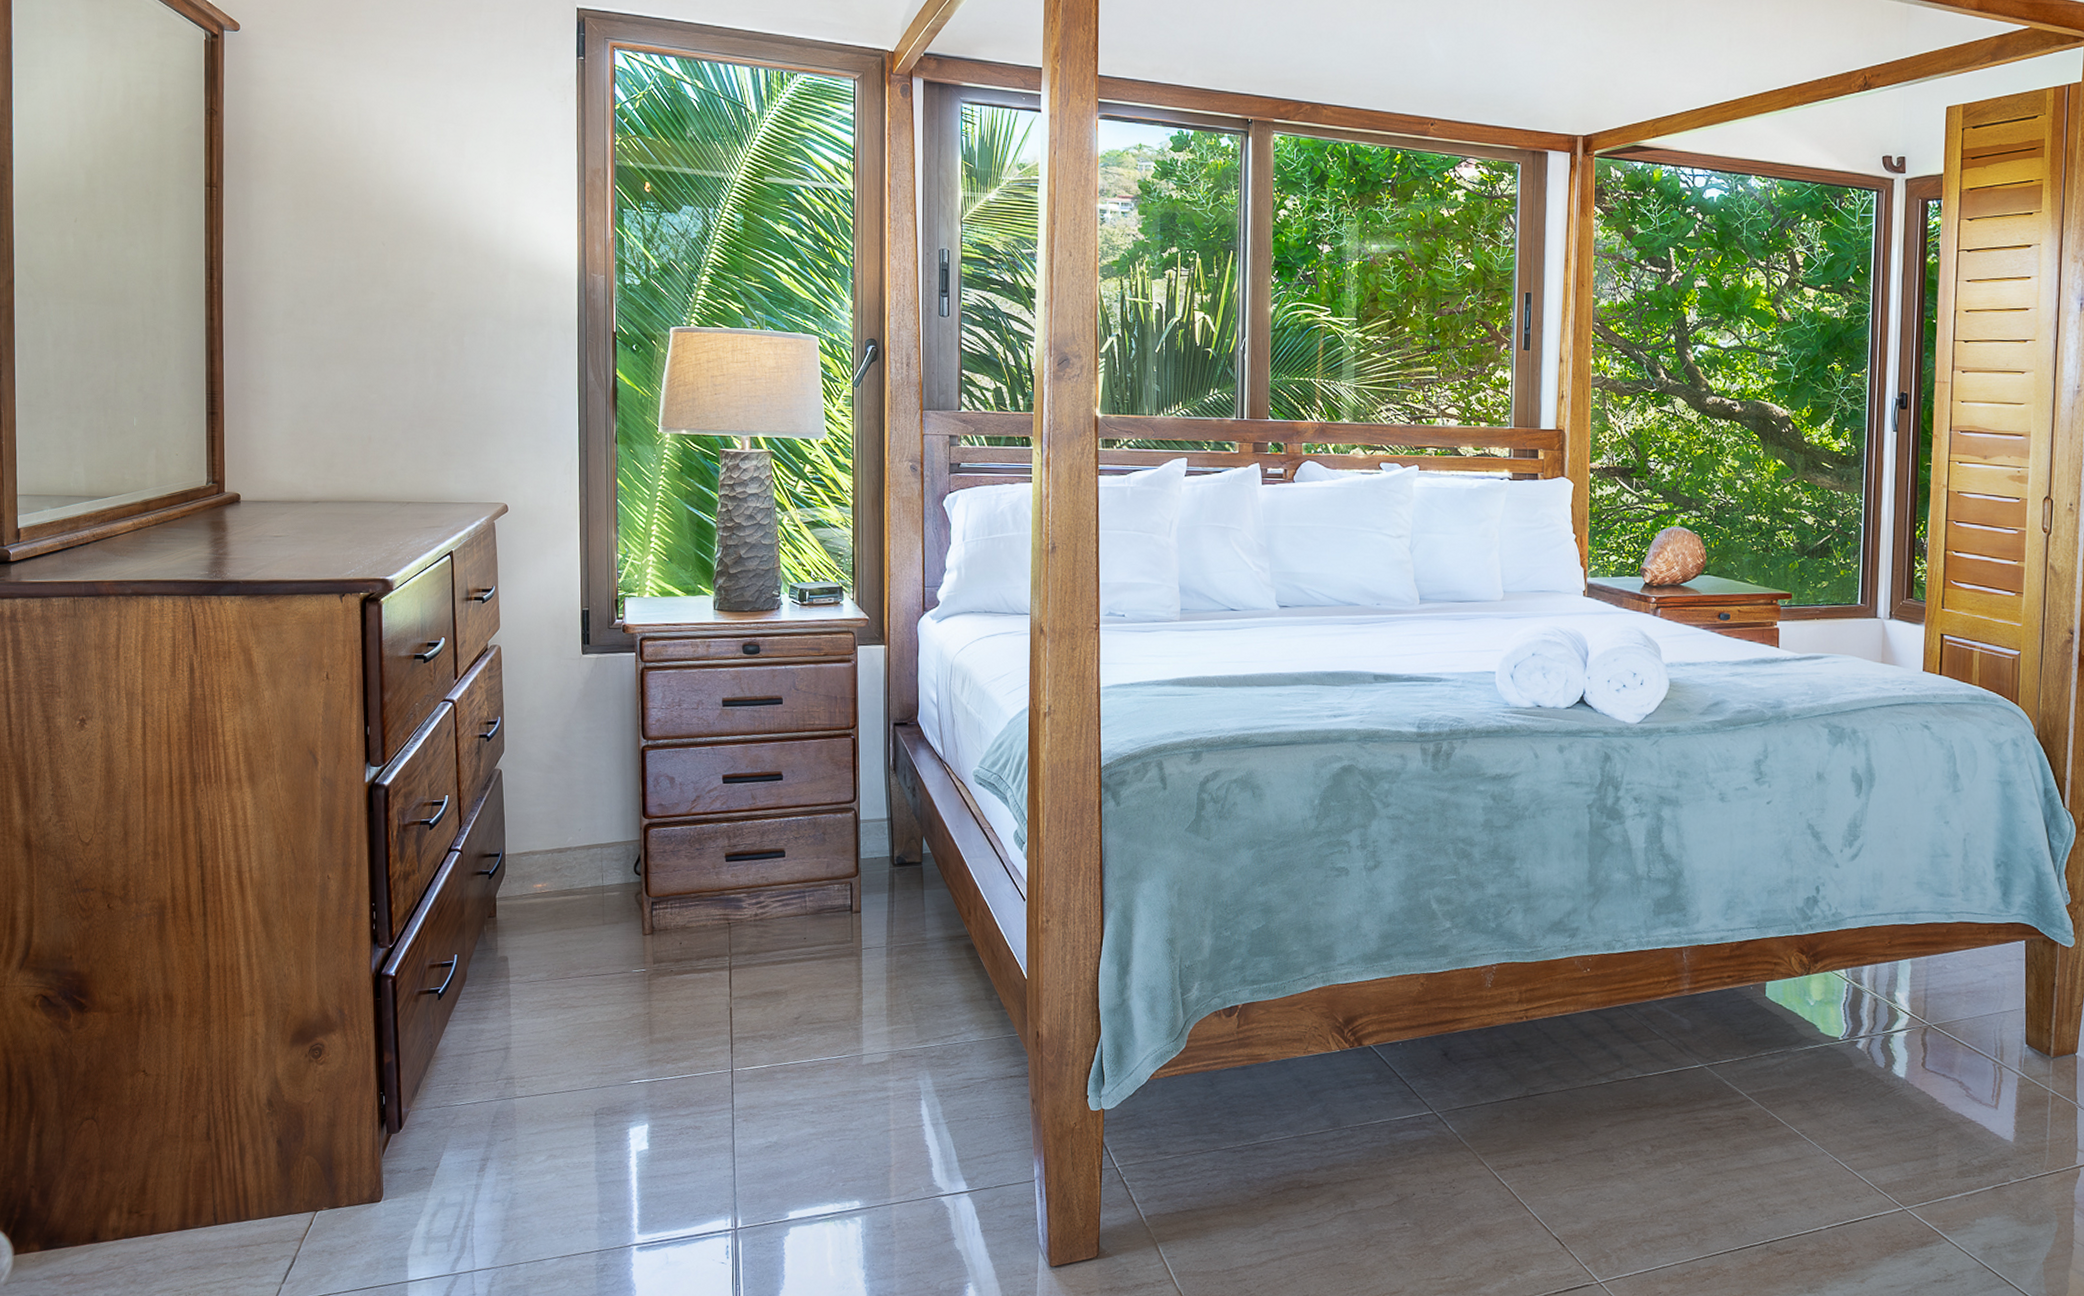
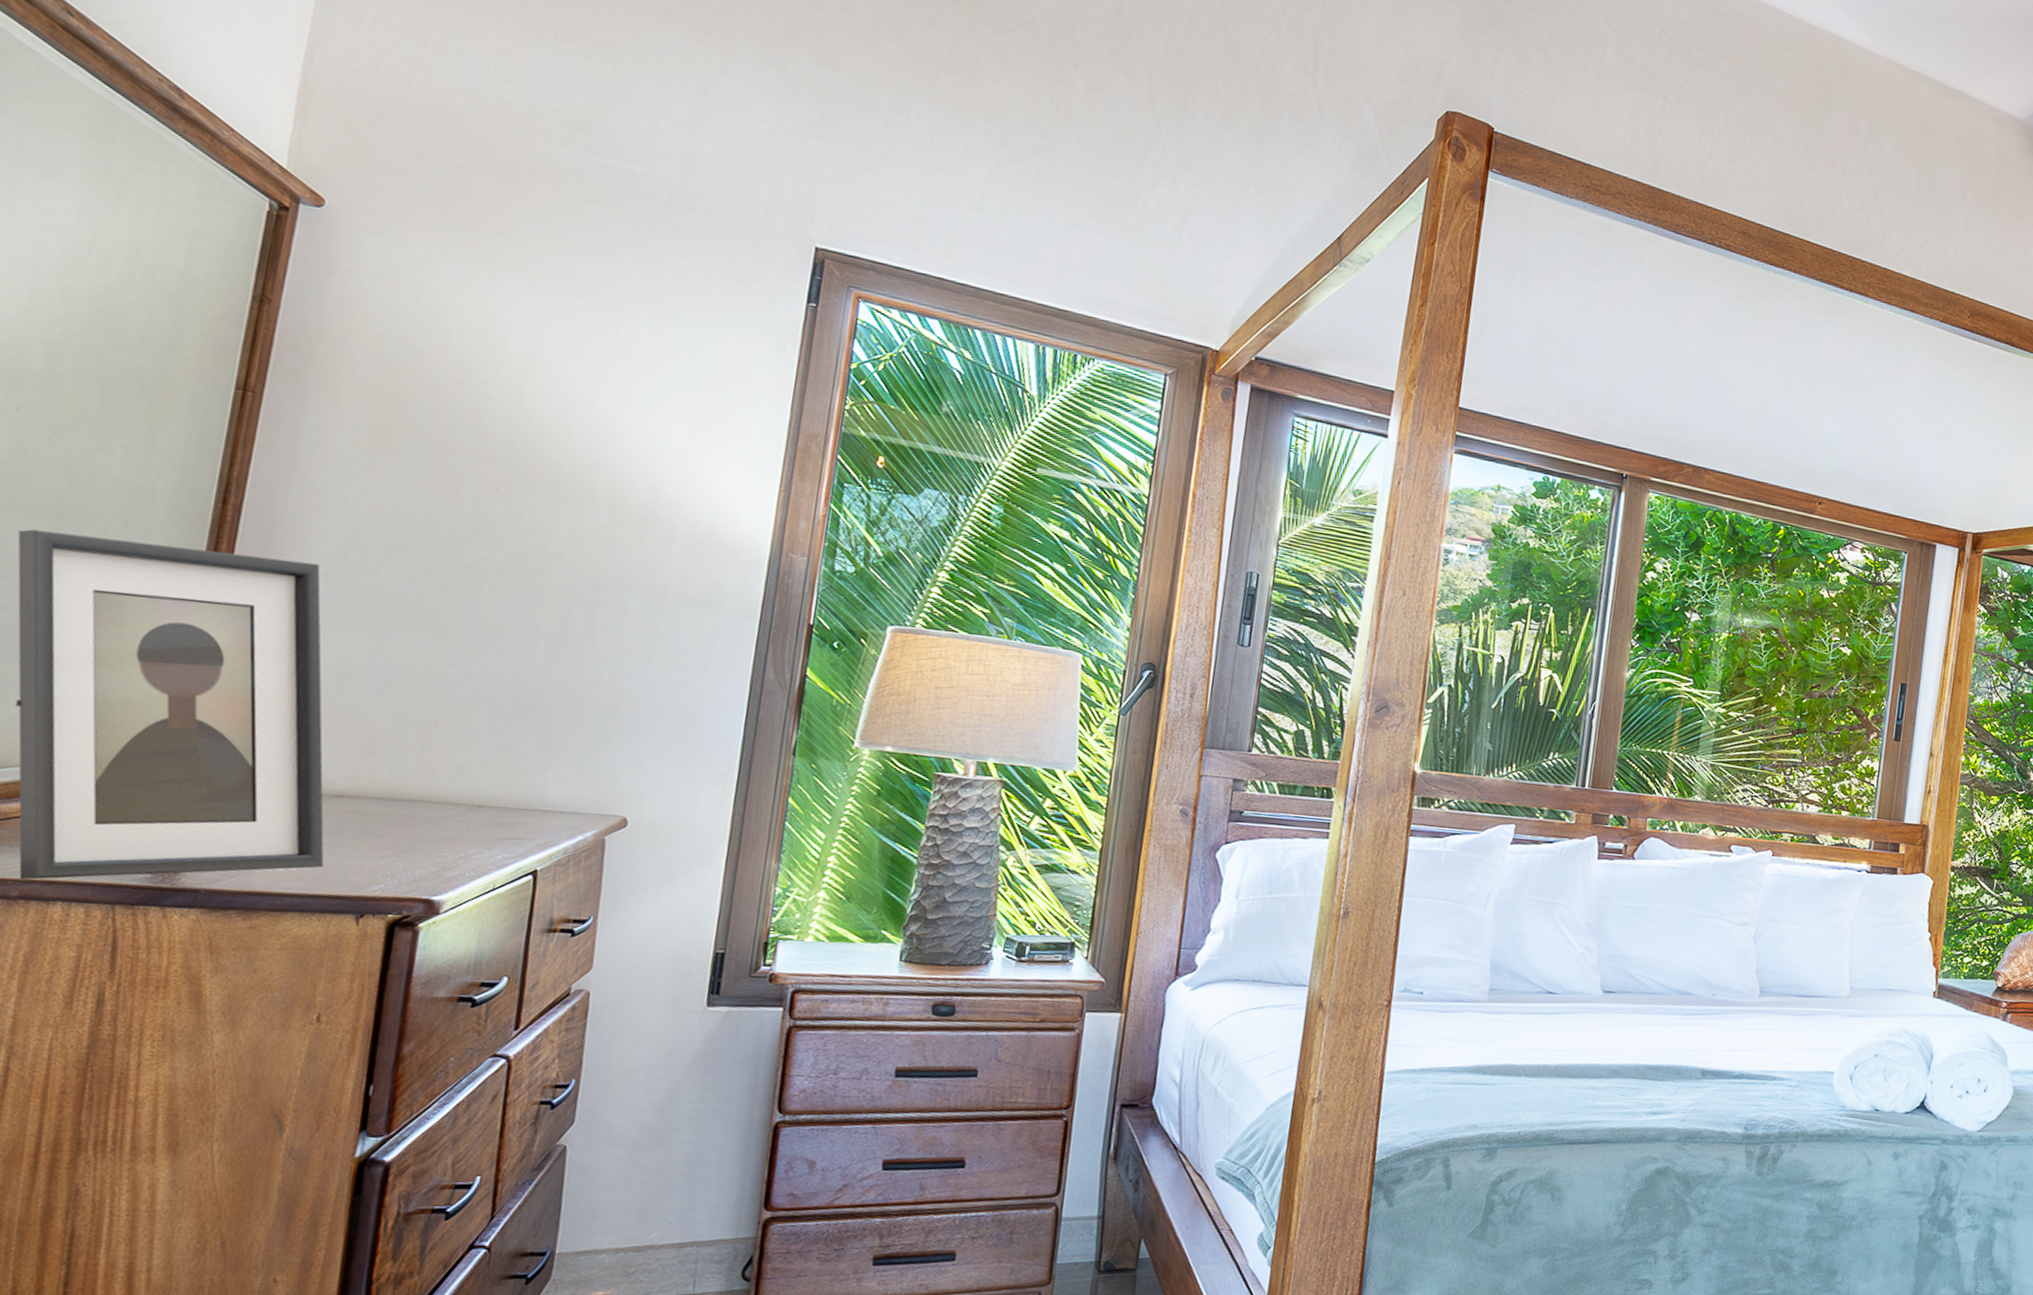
picture frame: none [90,313,314,581] -> present [15,529,325,880]

